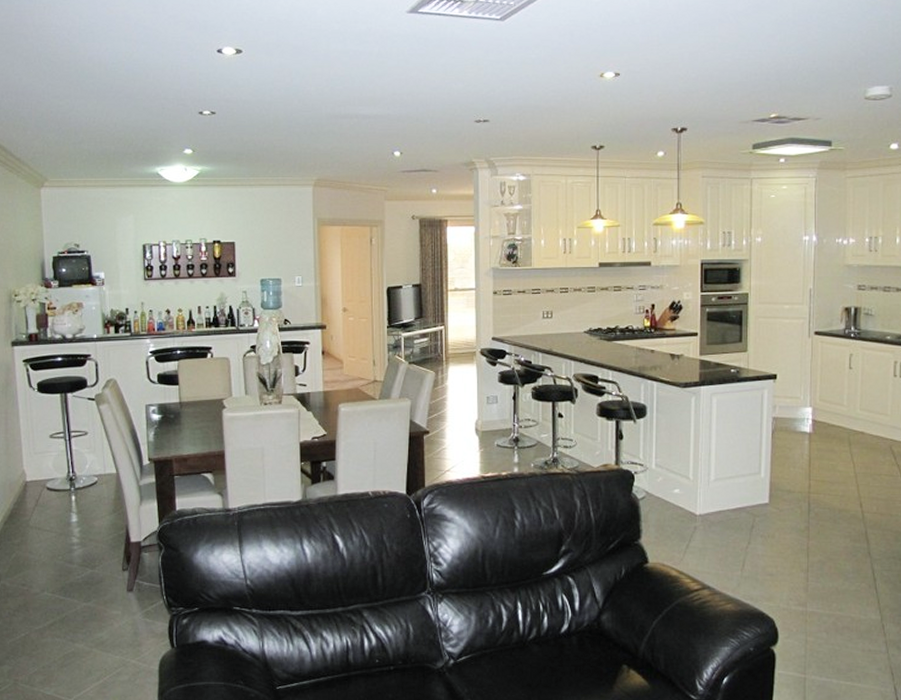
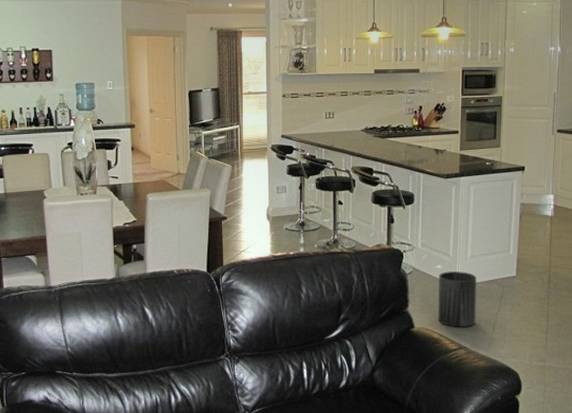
trash can: none [677,497,723,564] -> present [438,271,478,327]

